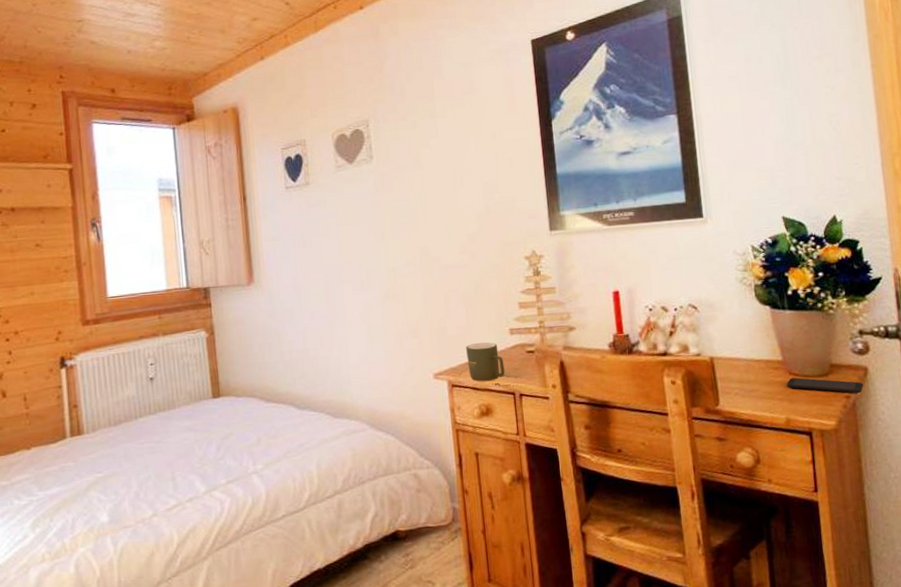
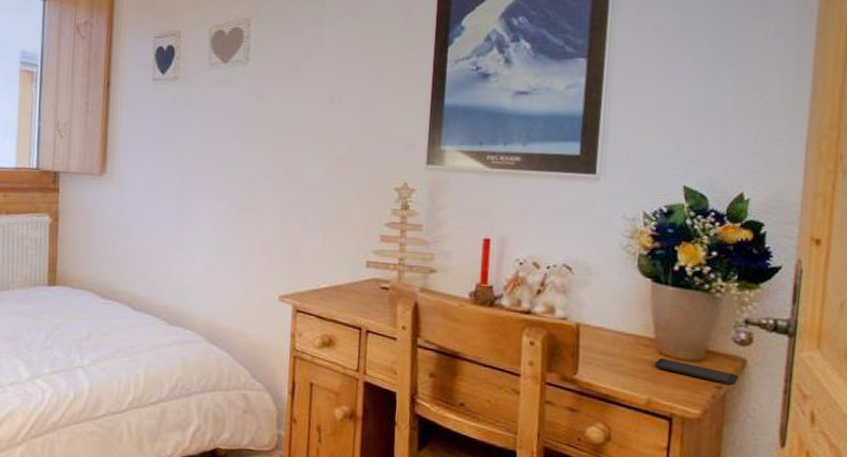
mug: present [466,342,505,383] -> none [316,271,355,313]

